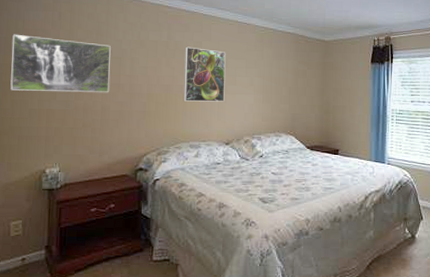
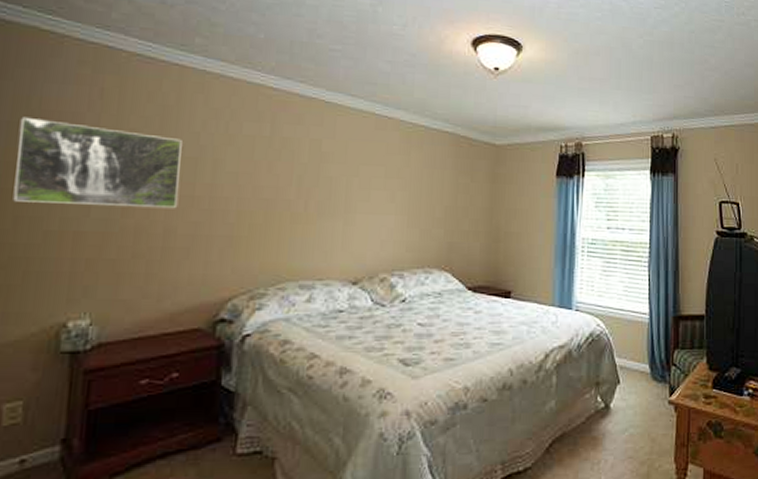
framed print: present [183,46,226,102] -> none [292,145,357,225]

